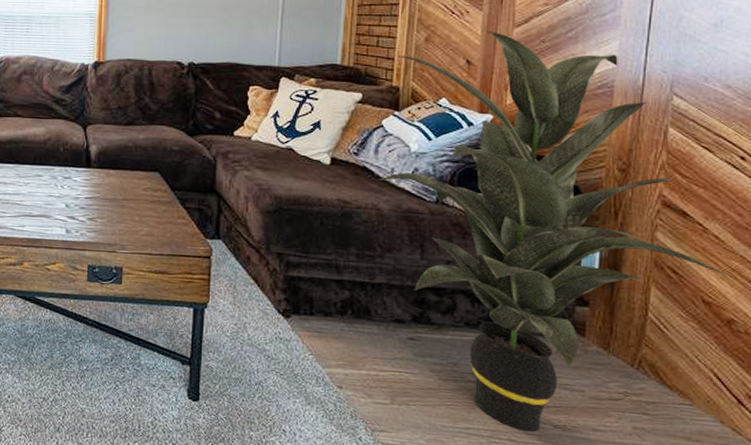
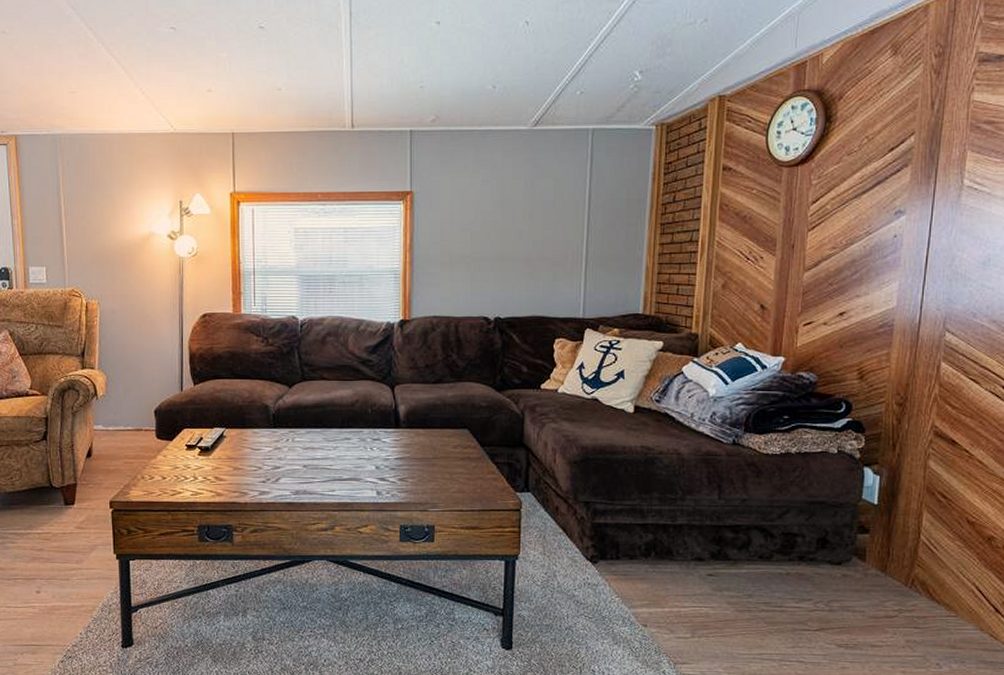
indoor plant: present [376,30,736,433] -> none [677,275,996,653]

